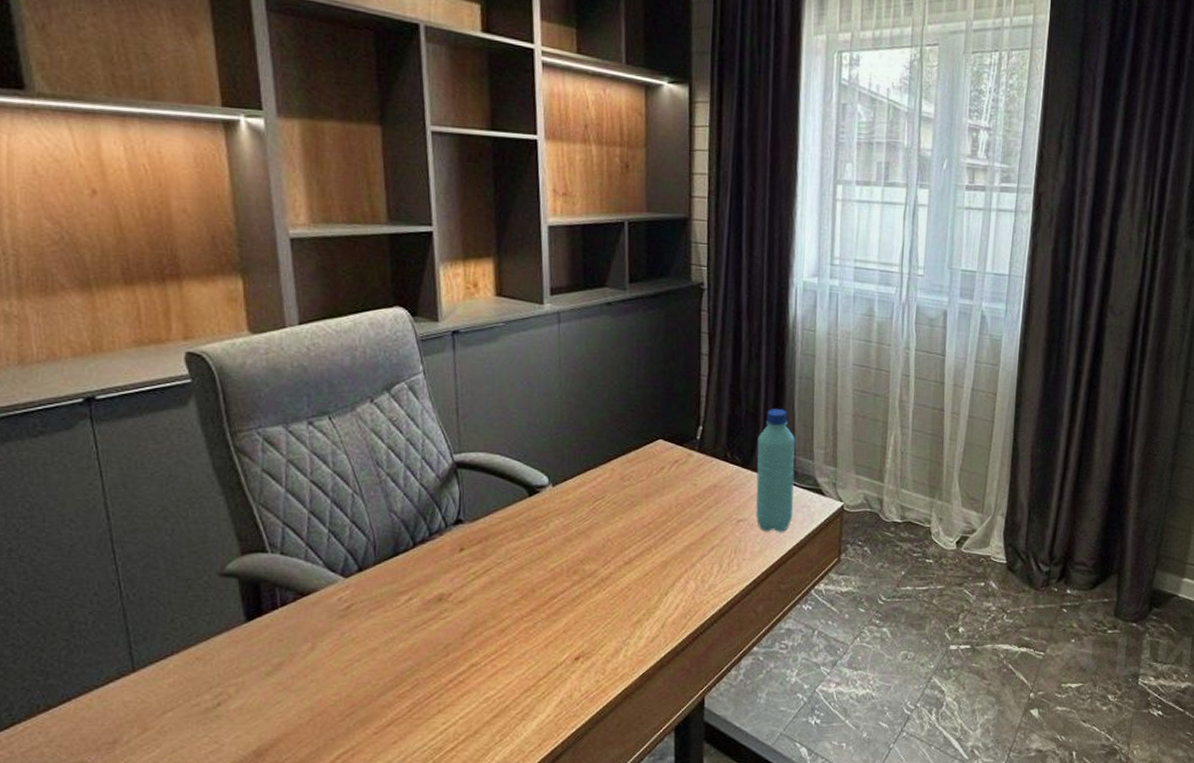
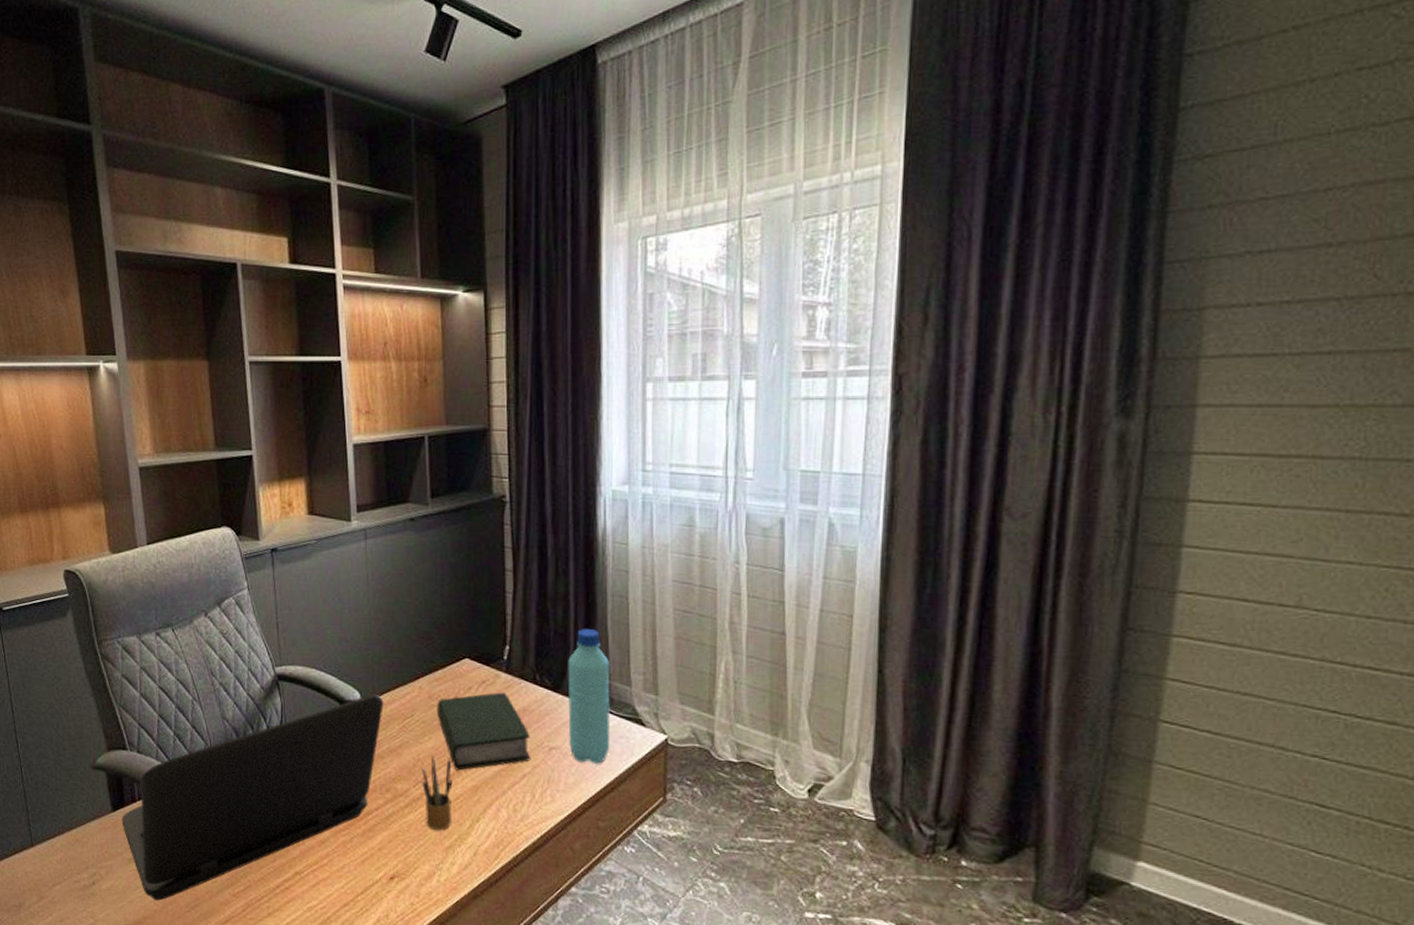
laptop: none [258,478,573,713] -> present [121,694,384,901]
pencil box: none [611,535,643,608] -> present [421,755,453,831]
book: none [628,470,720,548] -> present [436,692,531,771]

